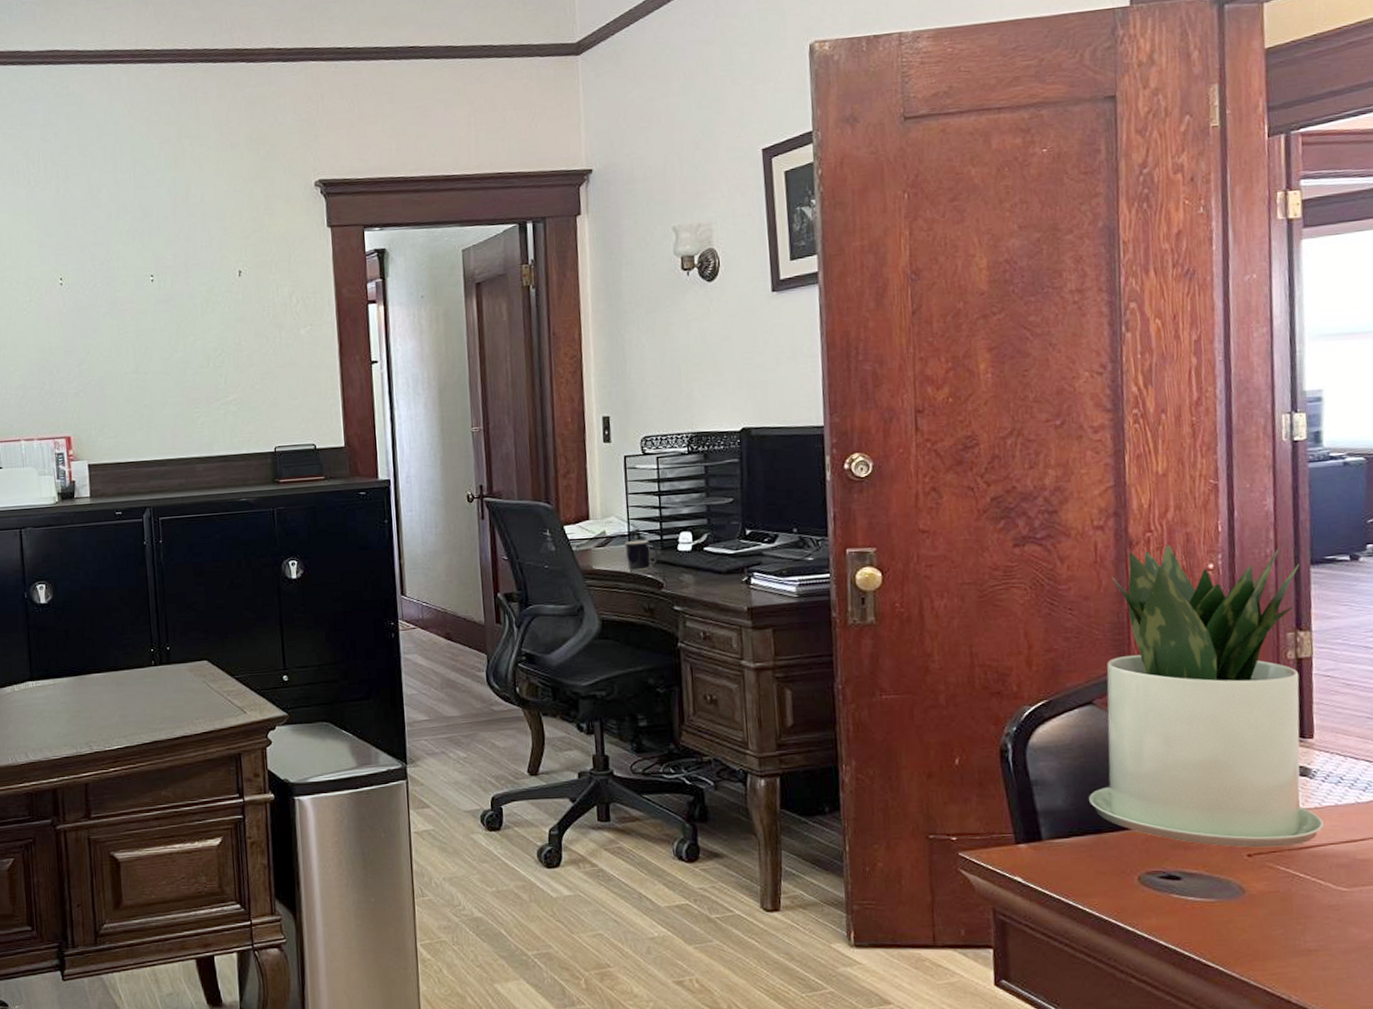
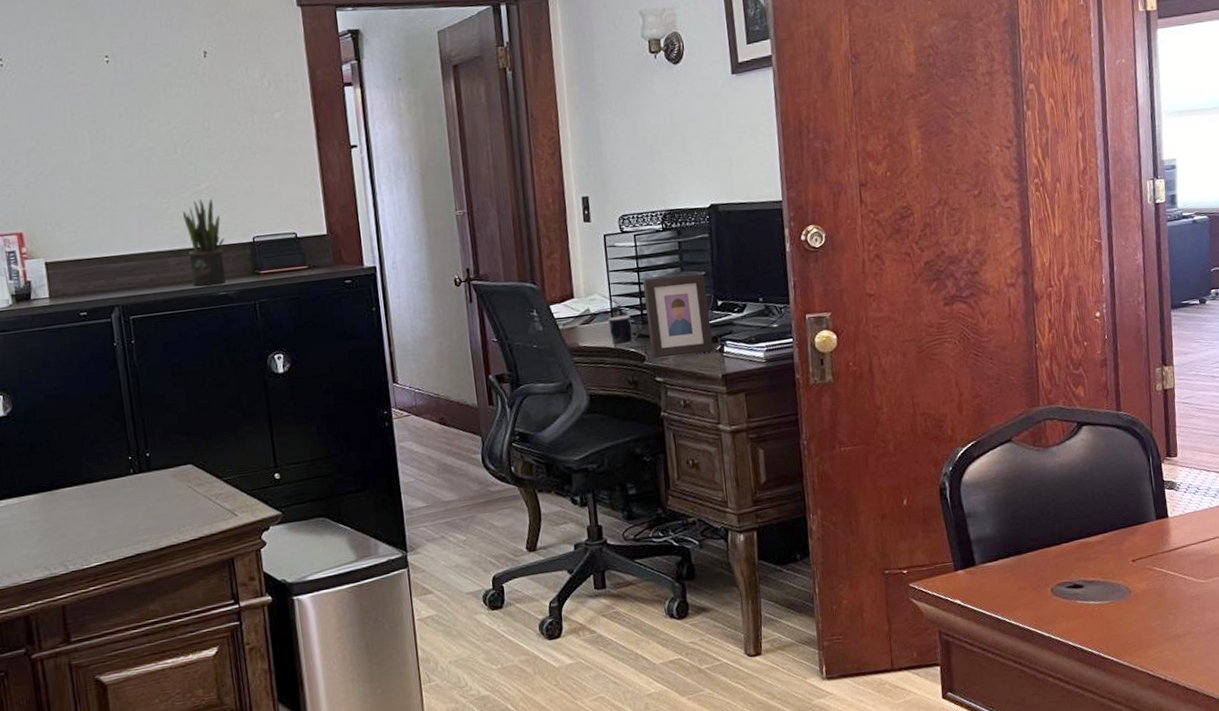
potted plant: none [212,409,249,493] -> present [183,198,226,287]
picture frame: none [663,500,739,586] -> present [642,273,714,358]
planter: present [1088,544,1325,848] -> none [1010,296,1187,556]

